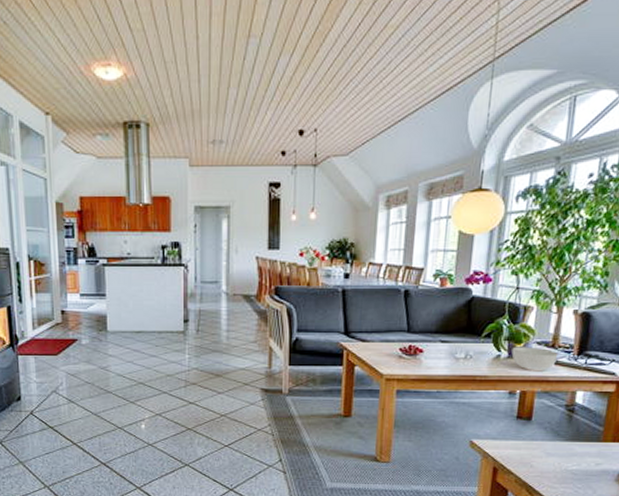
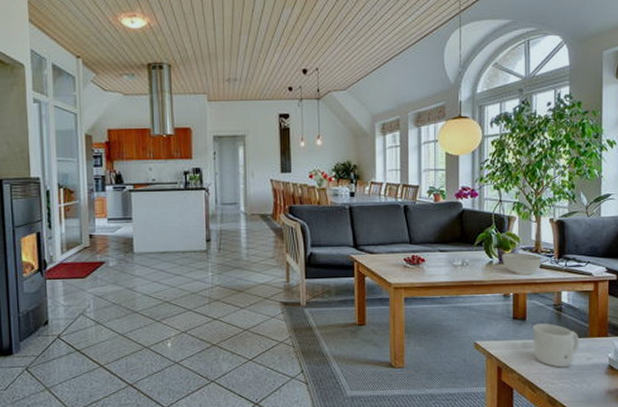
mug: none [535,425,591,472] -> present [533,323,580,368]

